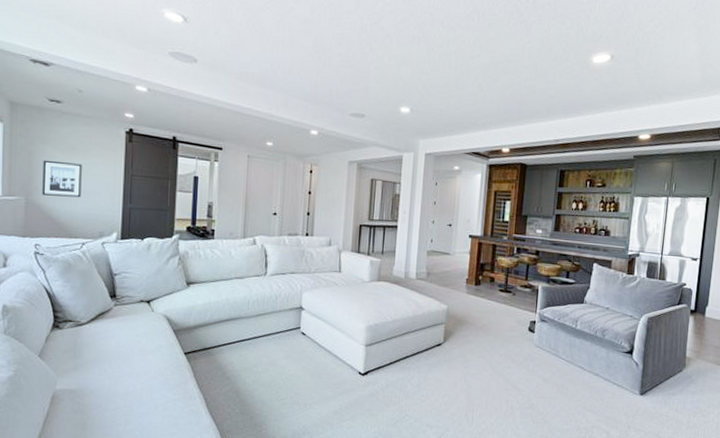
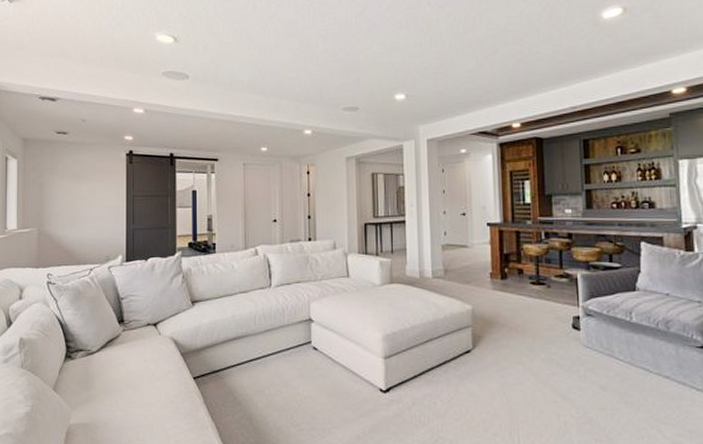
wall art: present [42,160,82,198] -> none [52,190,88,225]

